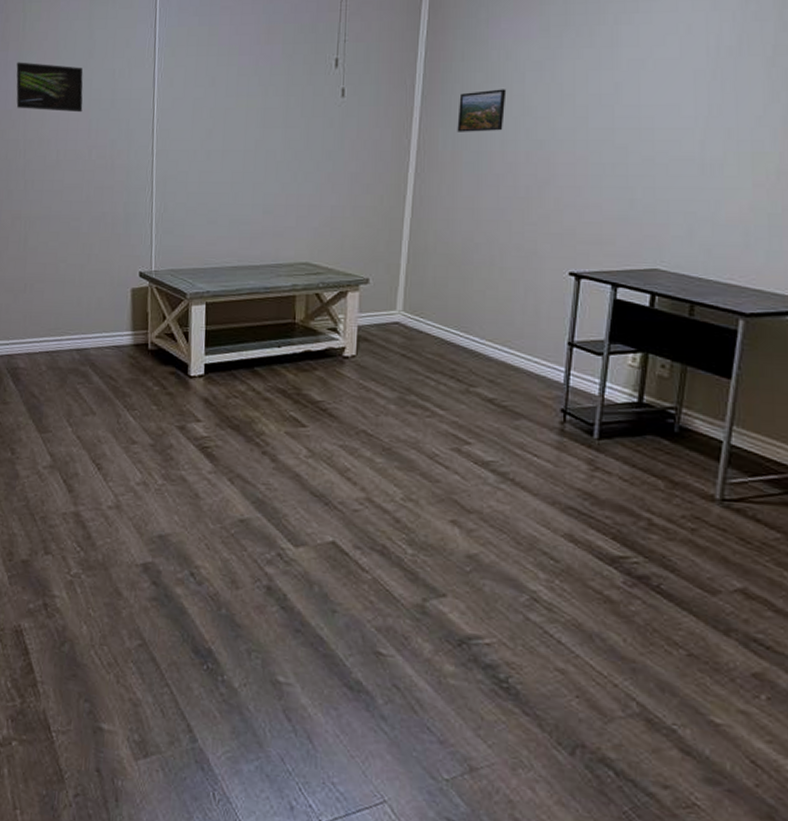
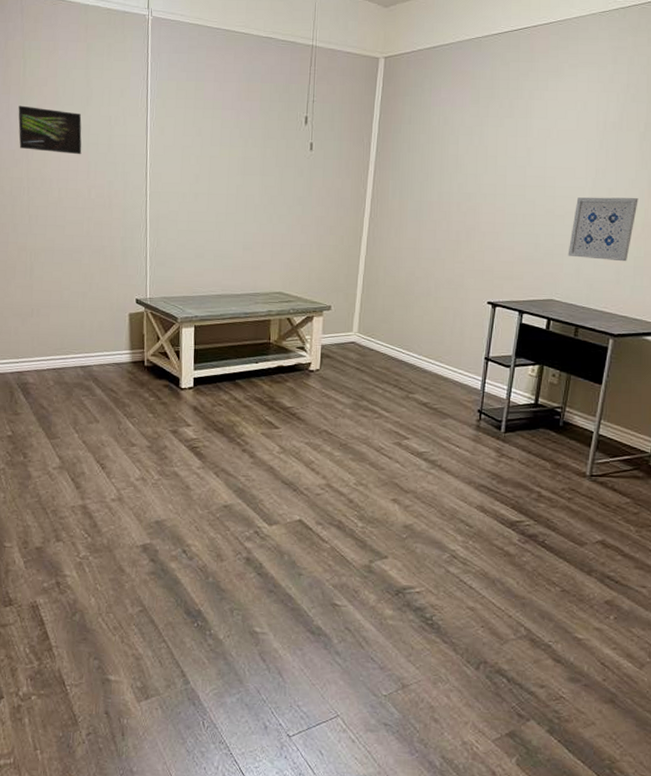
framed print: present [457,89,507,132] -> none [404,149,444,185]
wall art: none [675,139,770,220] -> present [567,197,638,262]

